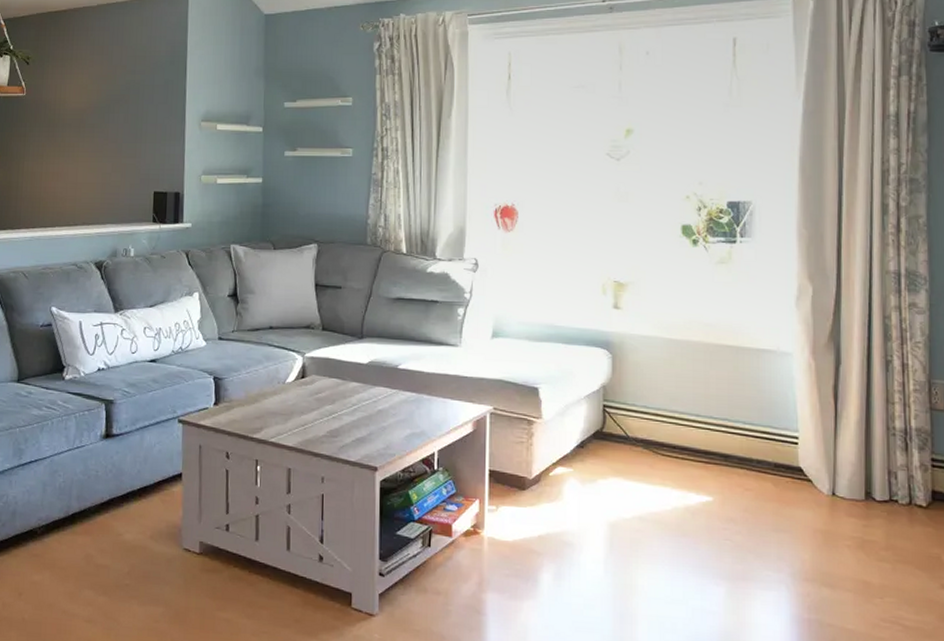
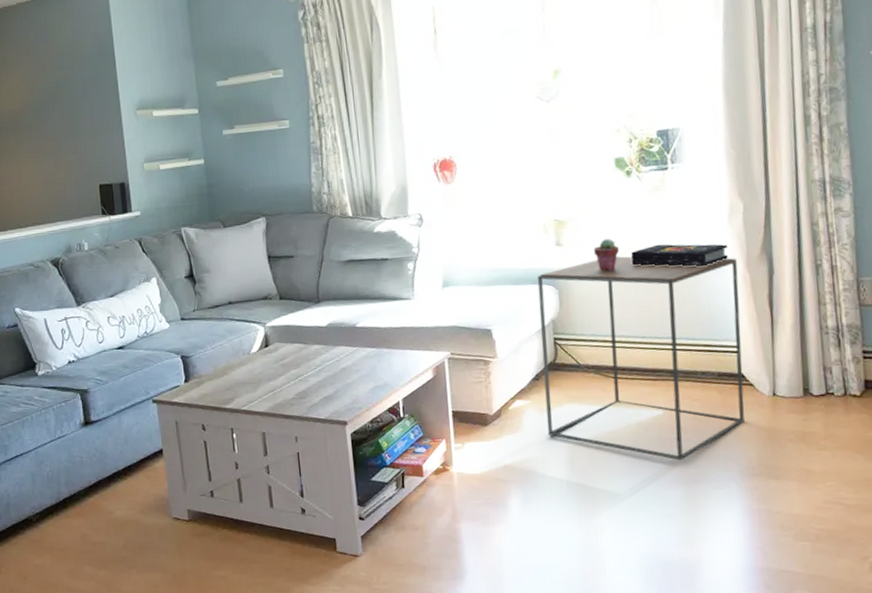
side table: none [588,327,803,554] -> present [537,256,745,461]
potted succulent: none [653,307,679,341] -> present [594,239,619,271]
book: none [692,319,794,349] -> present [631,243,728,267]

